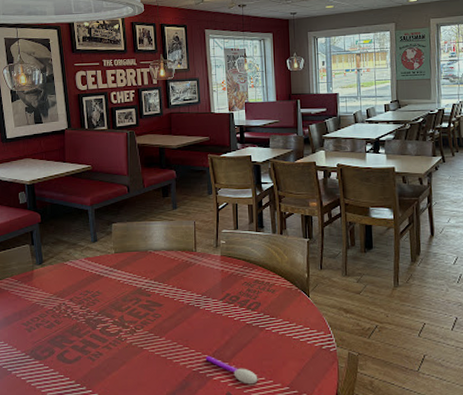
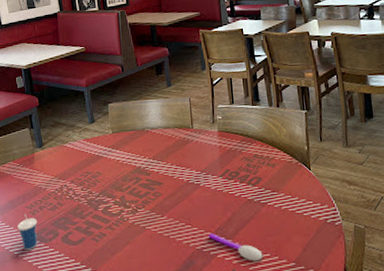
cup: none [12,331,33,368] -> present [17,214,38,251]

